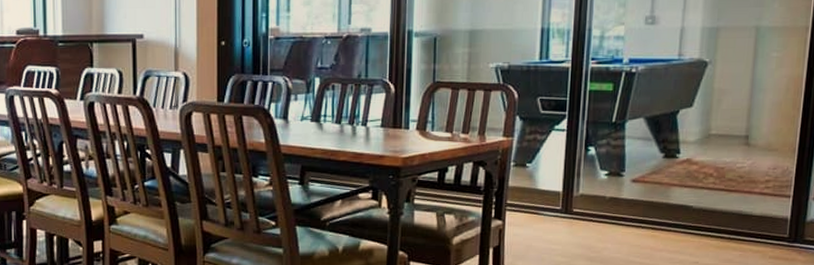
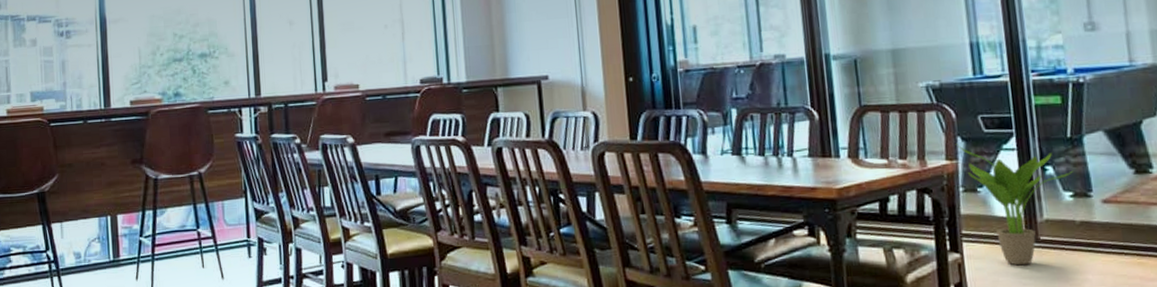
potted plant: none [513,122,612,233] -> present [955,144,1073,266]

